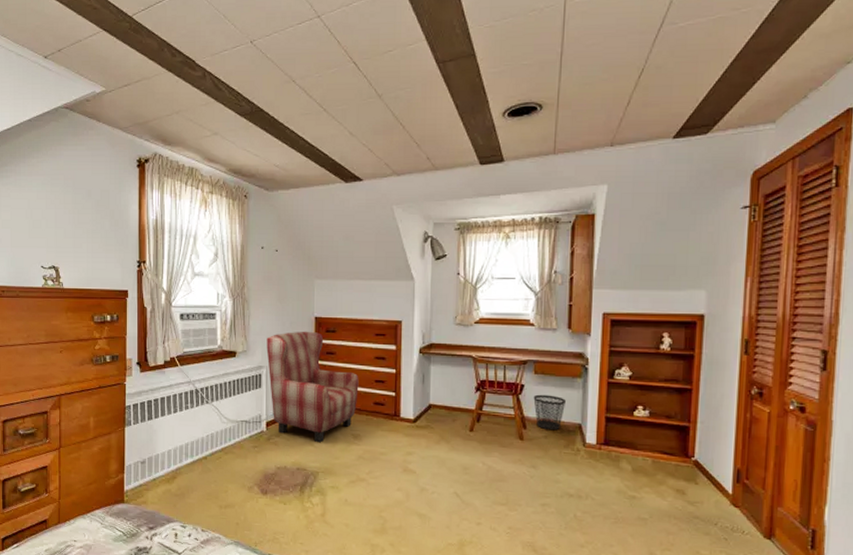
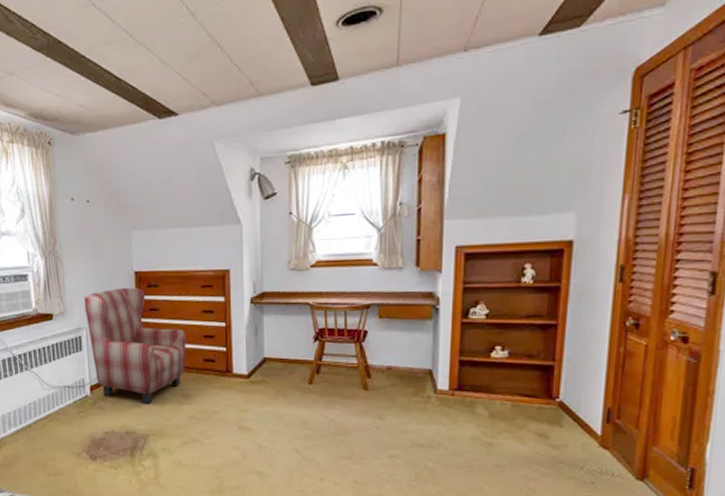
wastebasket: present [533,394,565,431] -> none [378,340,414,378]

